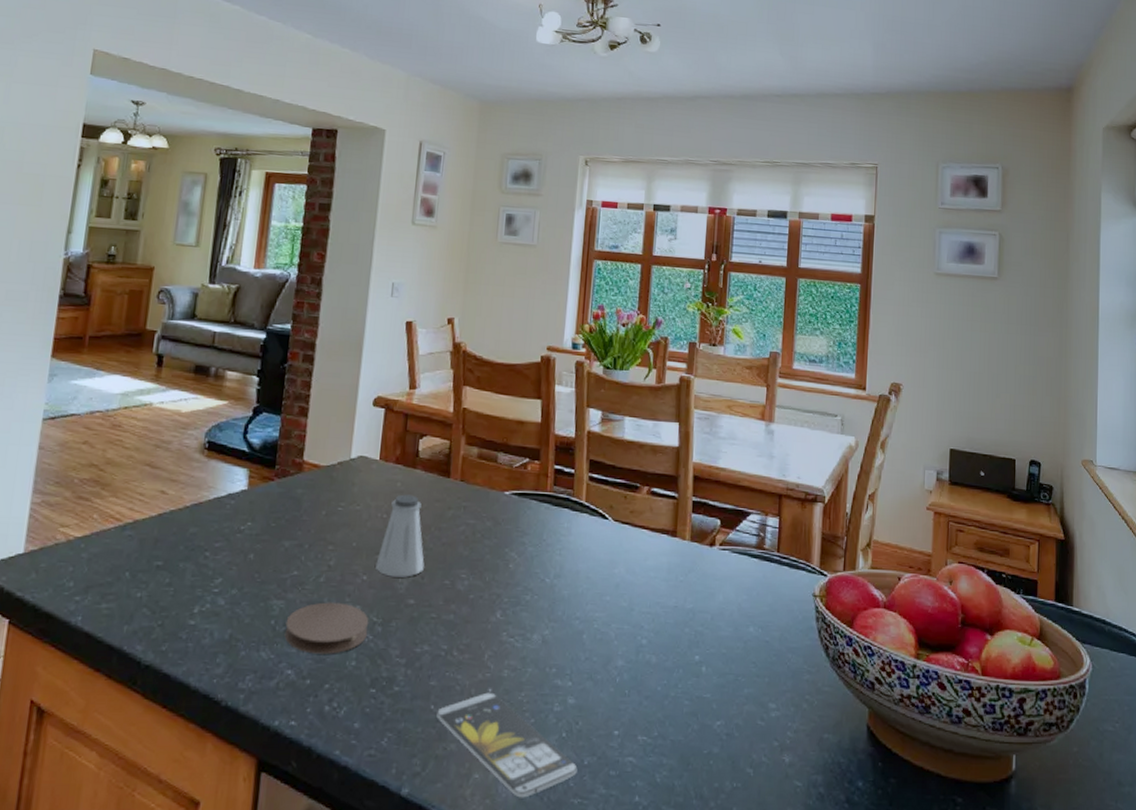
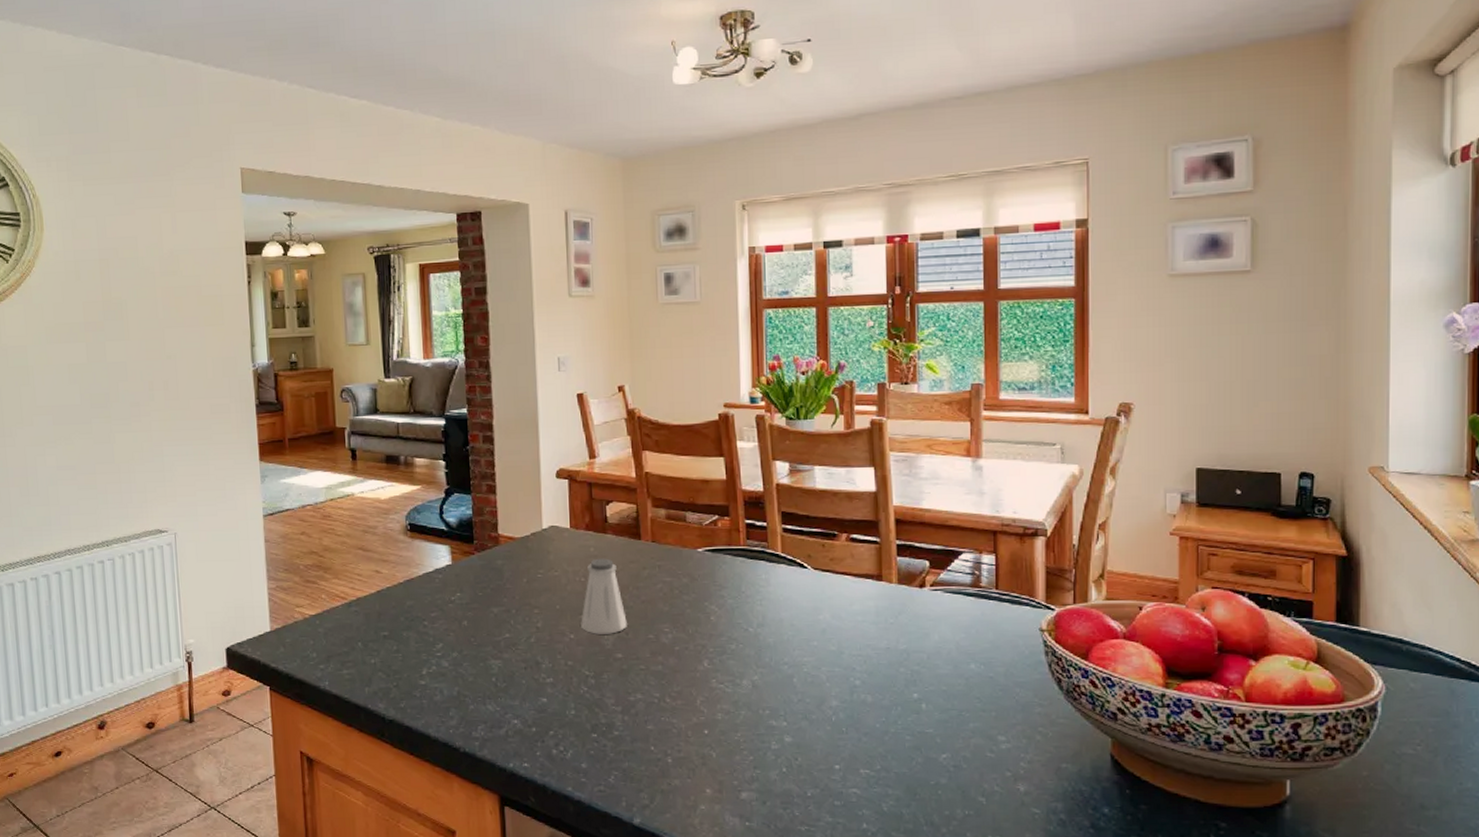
coaster: present [284,602,369,654] -> none [505,659,583,705]
smartphone: present [436,692,578,798] -> none [657,734,801,826]

